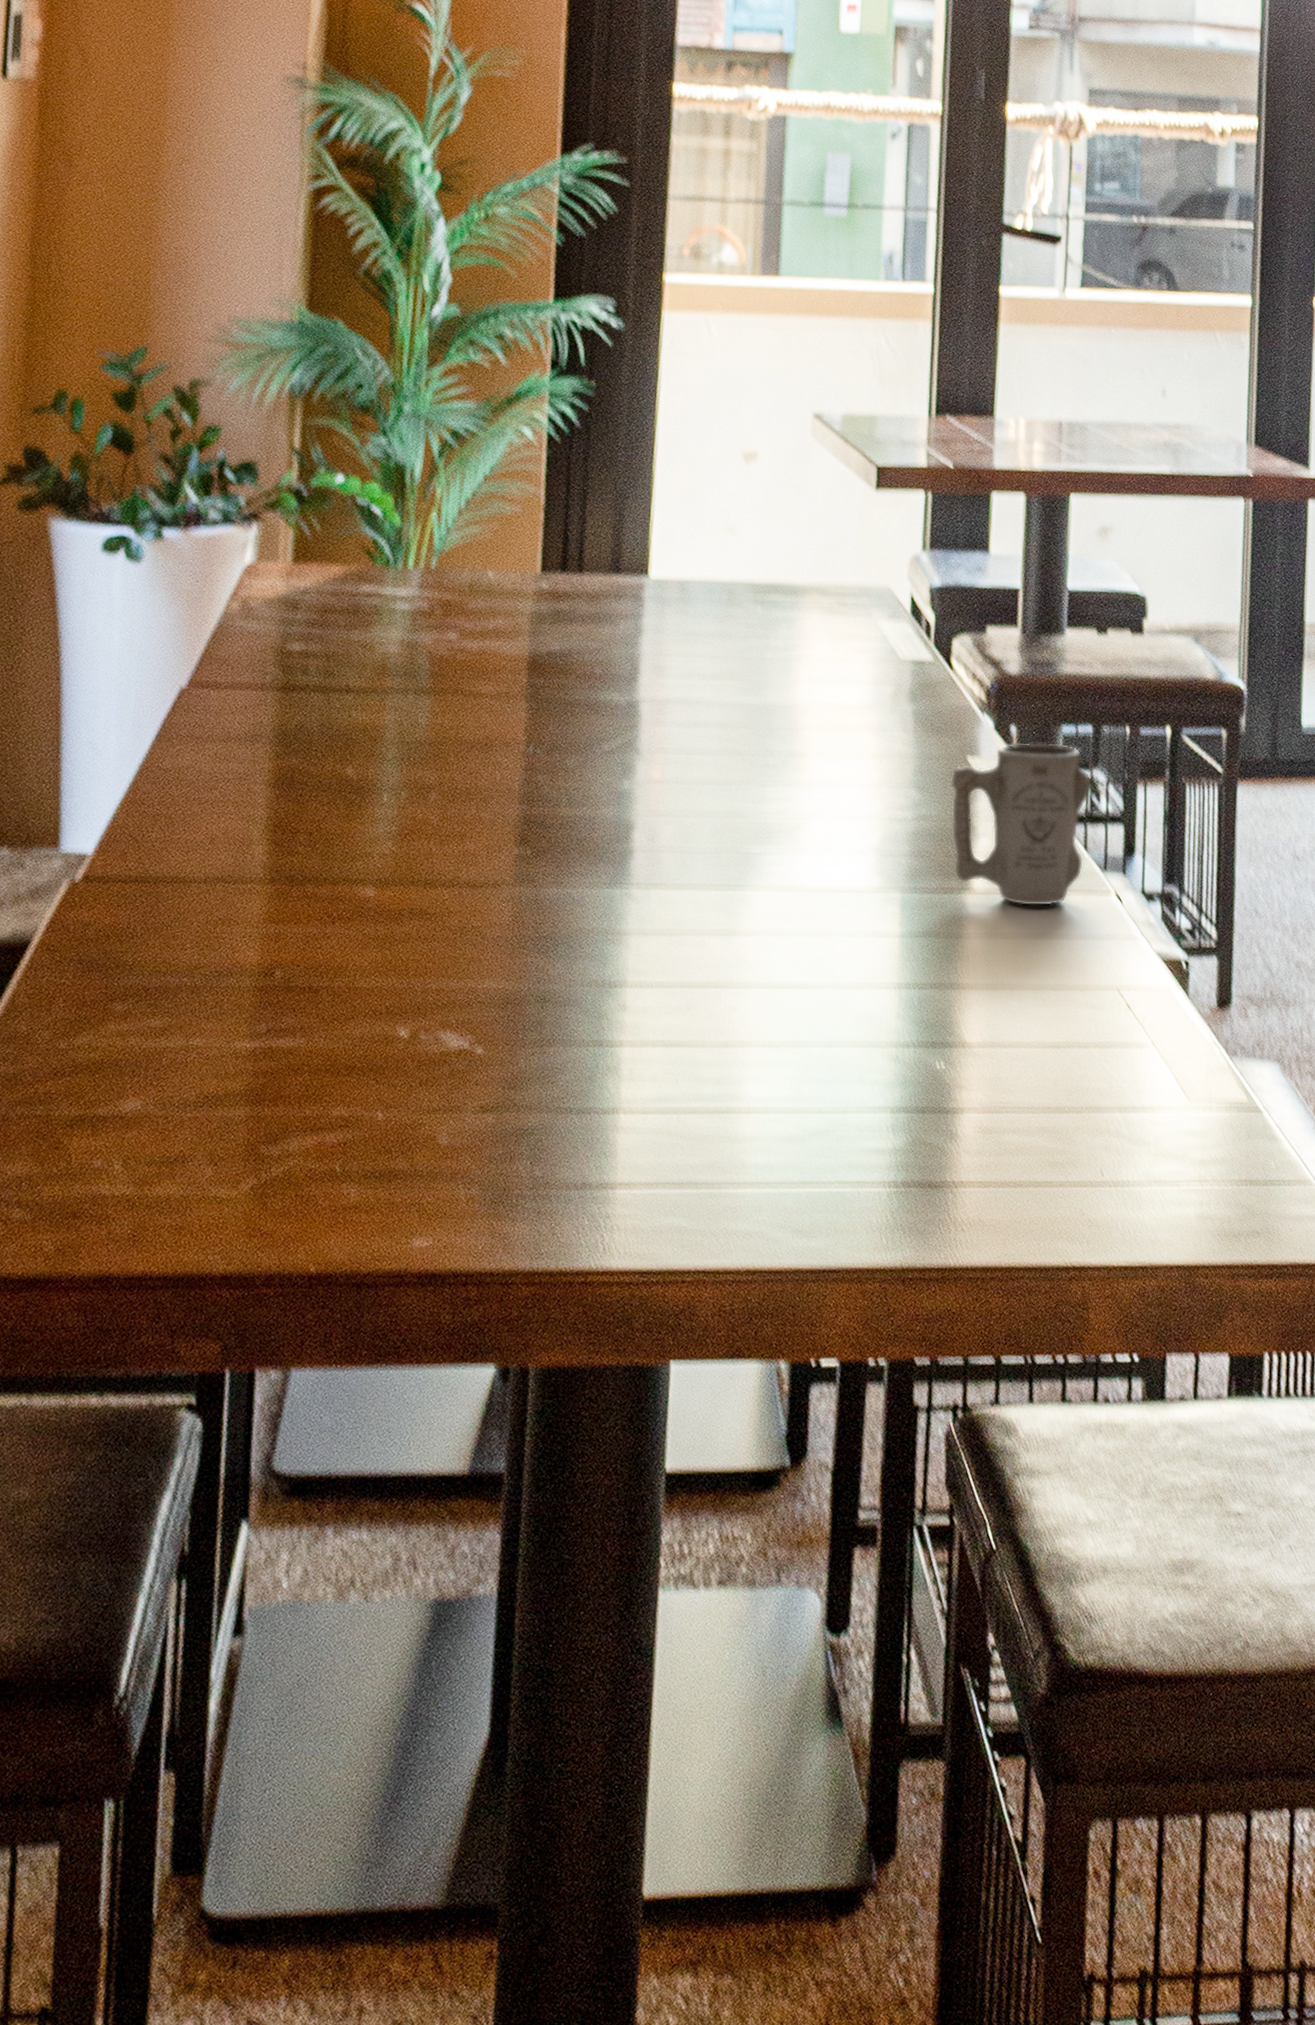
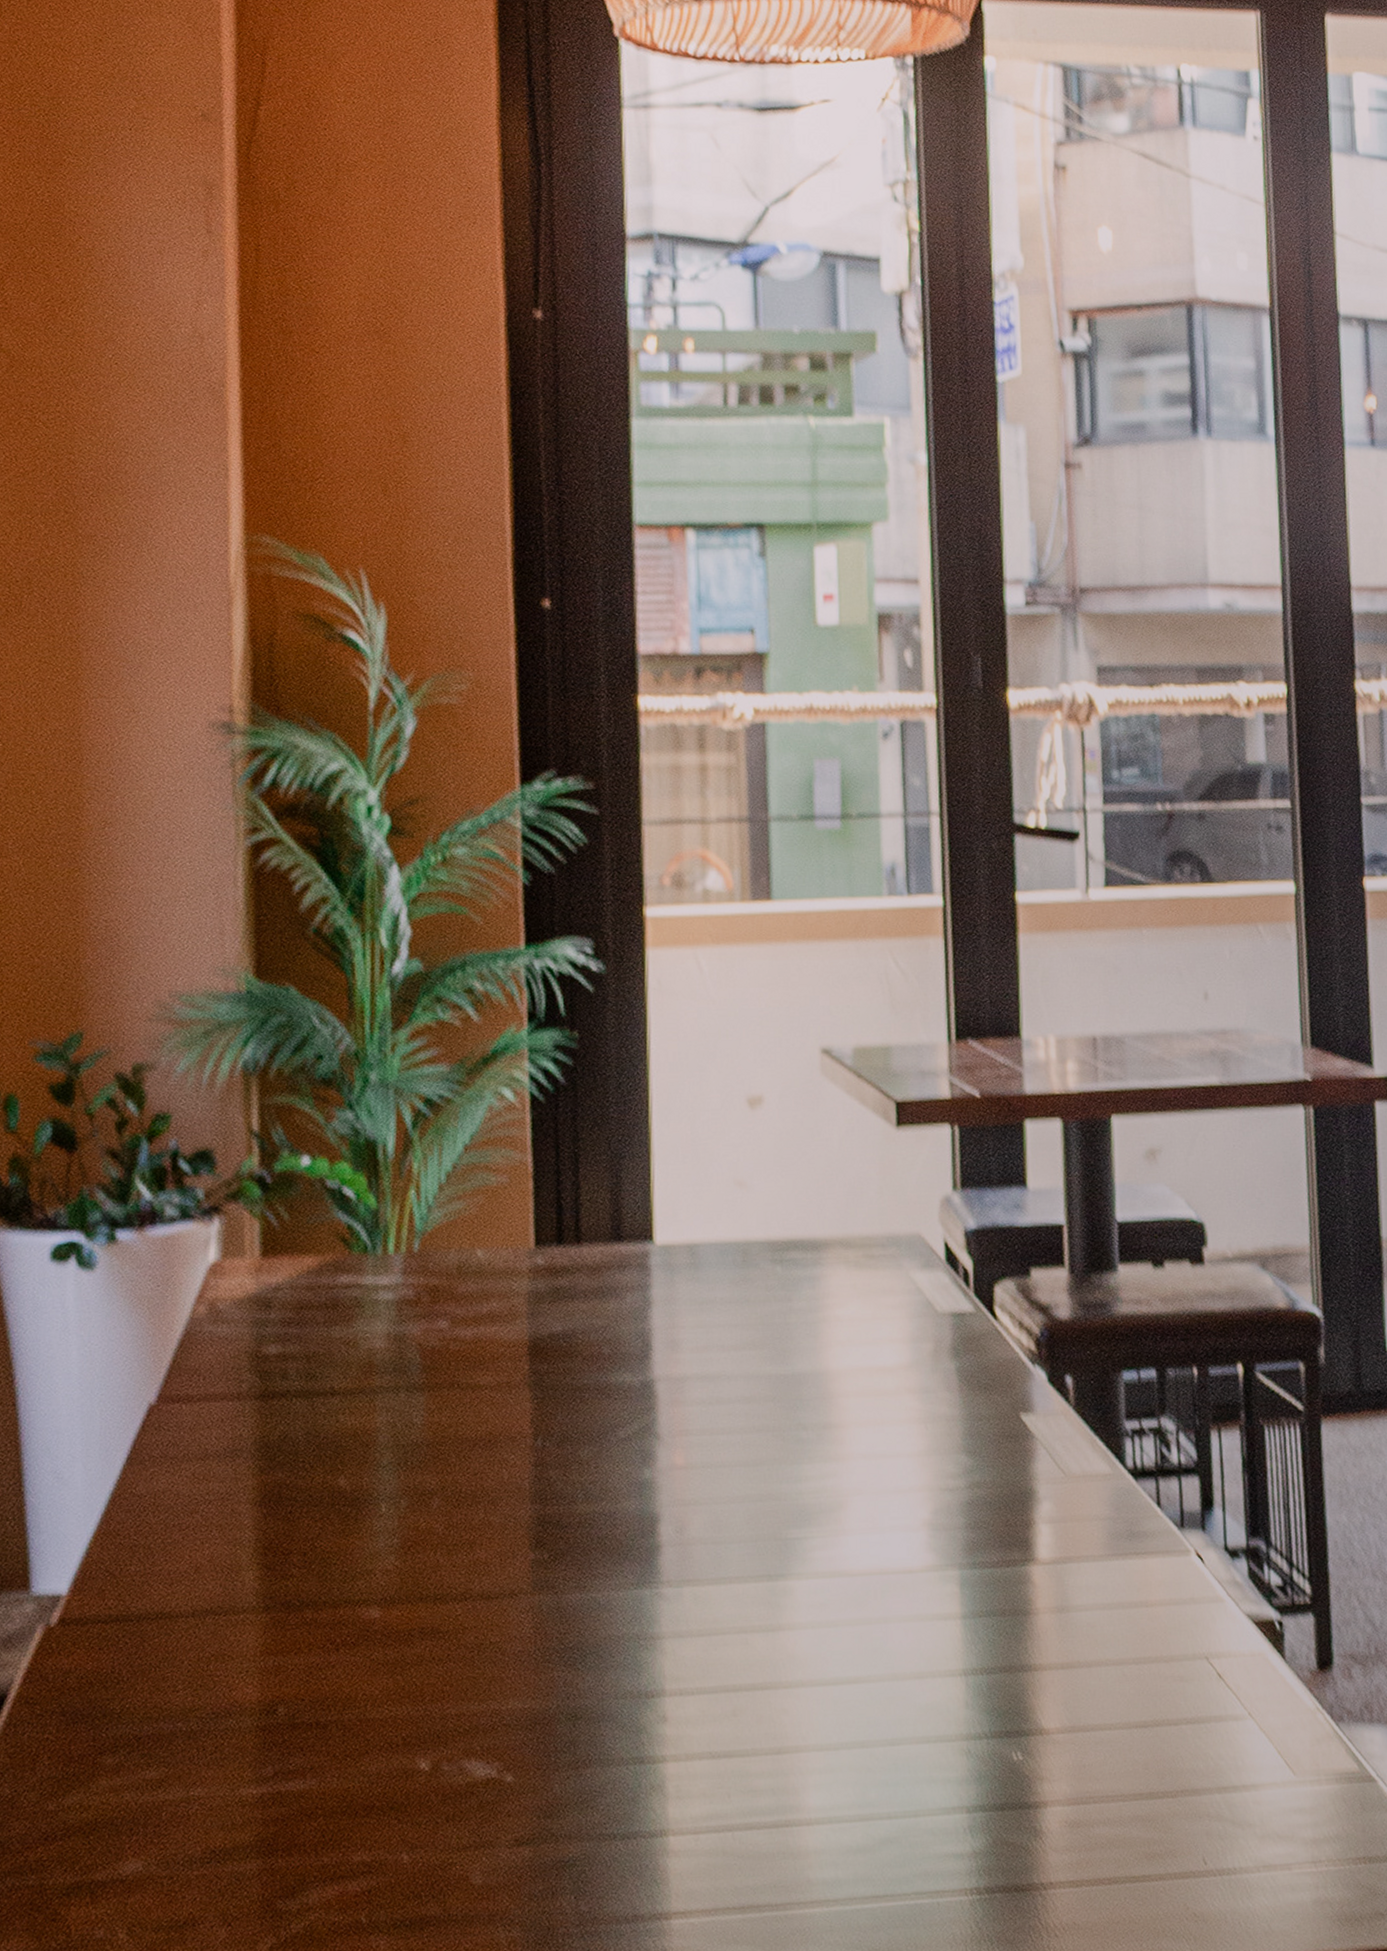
mug: present [950,743,1092,907] -> none [1003,1392,1161,1574]

